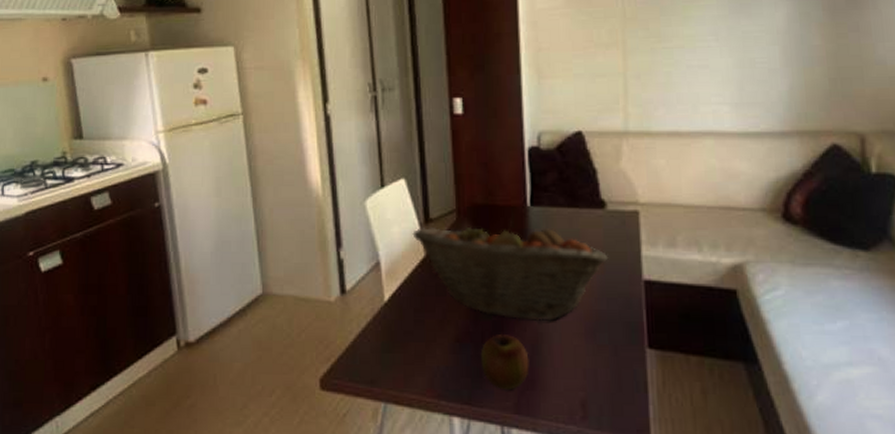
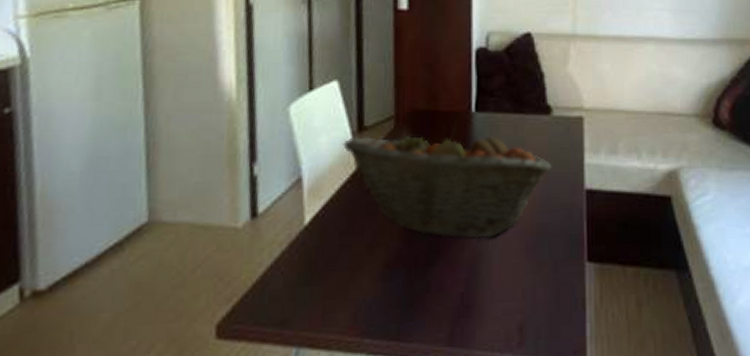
apple: present [480,335,529,391] -> none [412,256,466,320]

